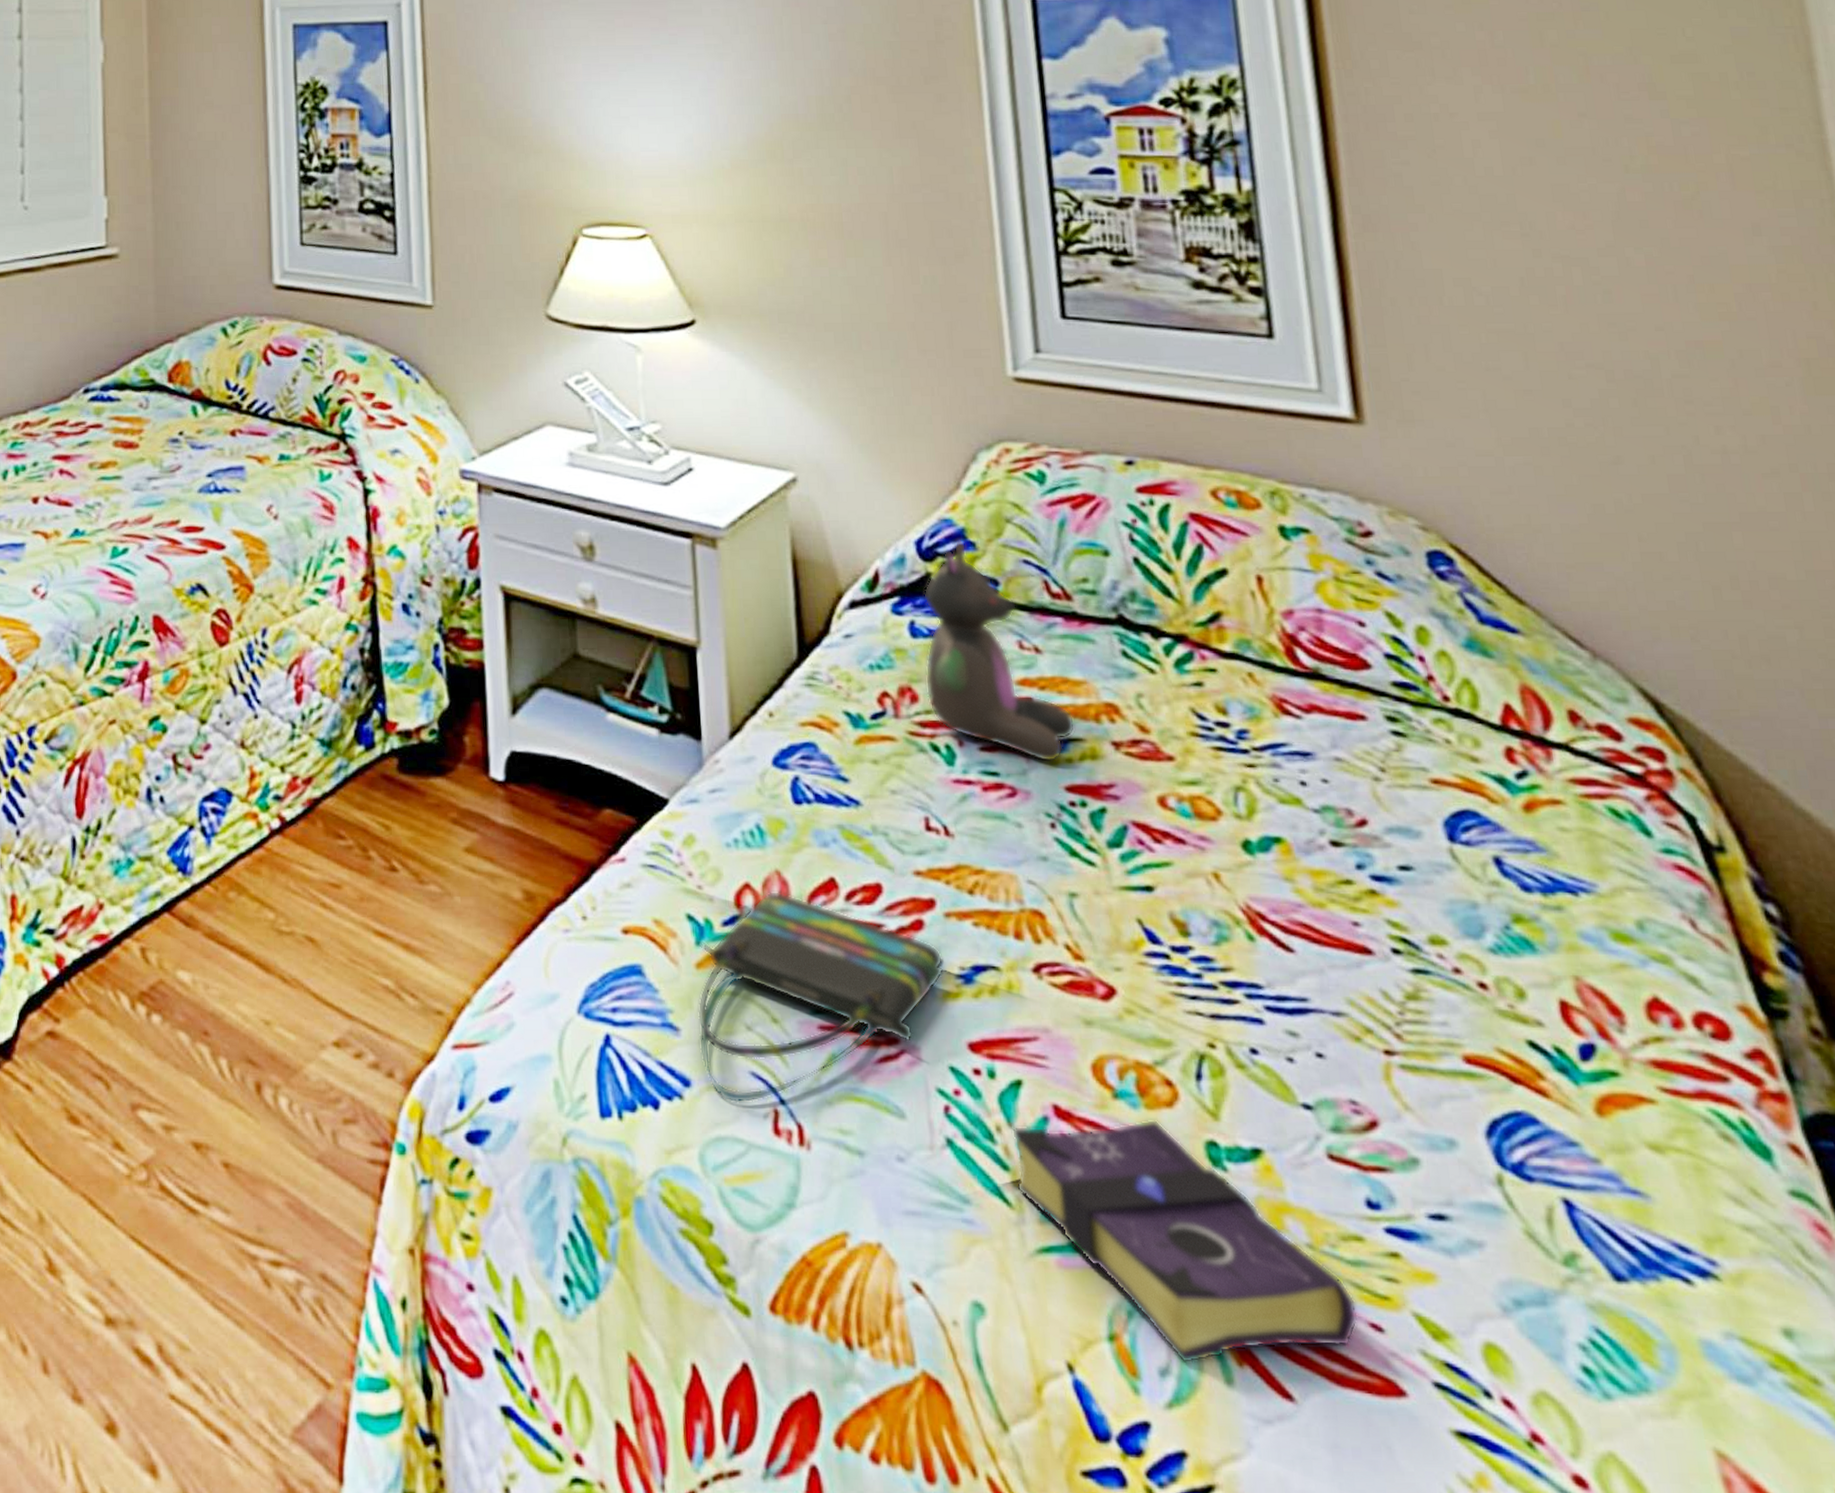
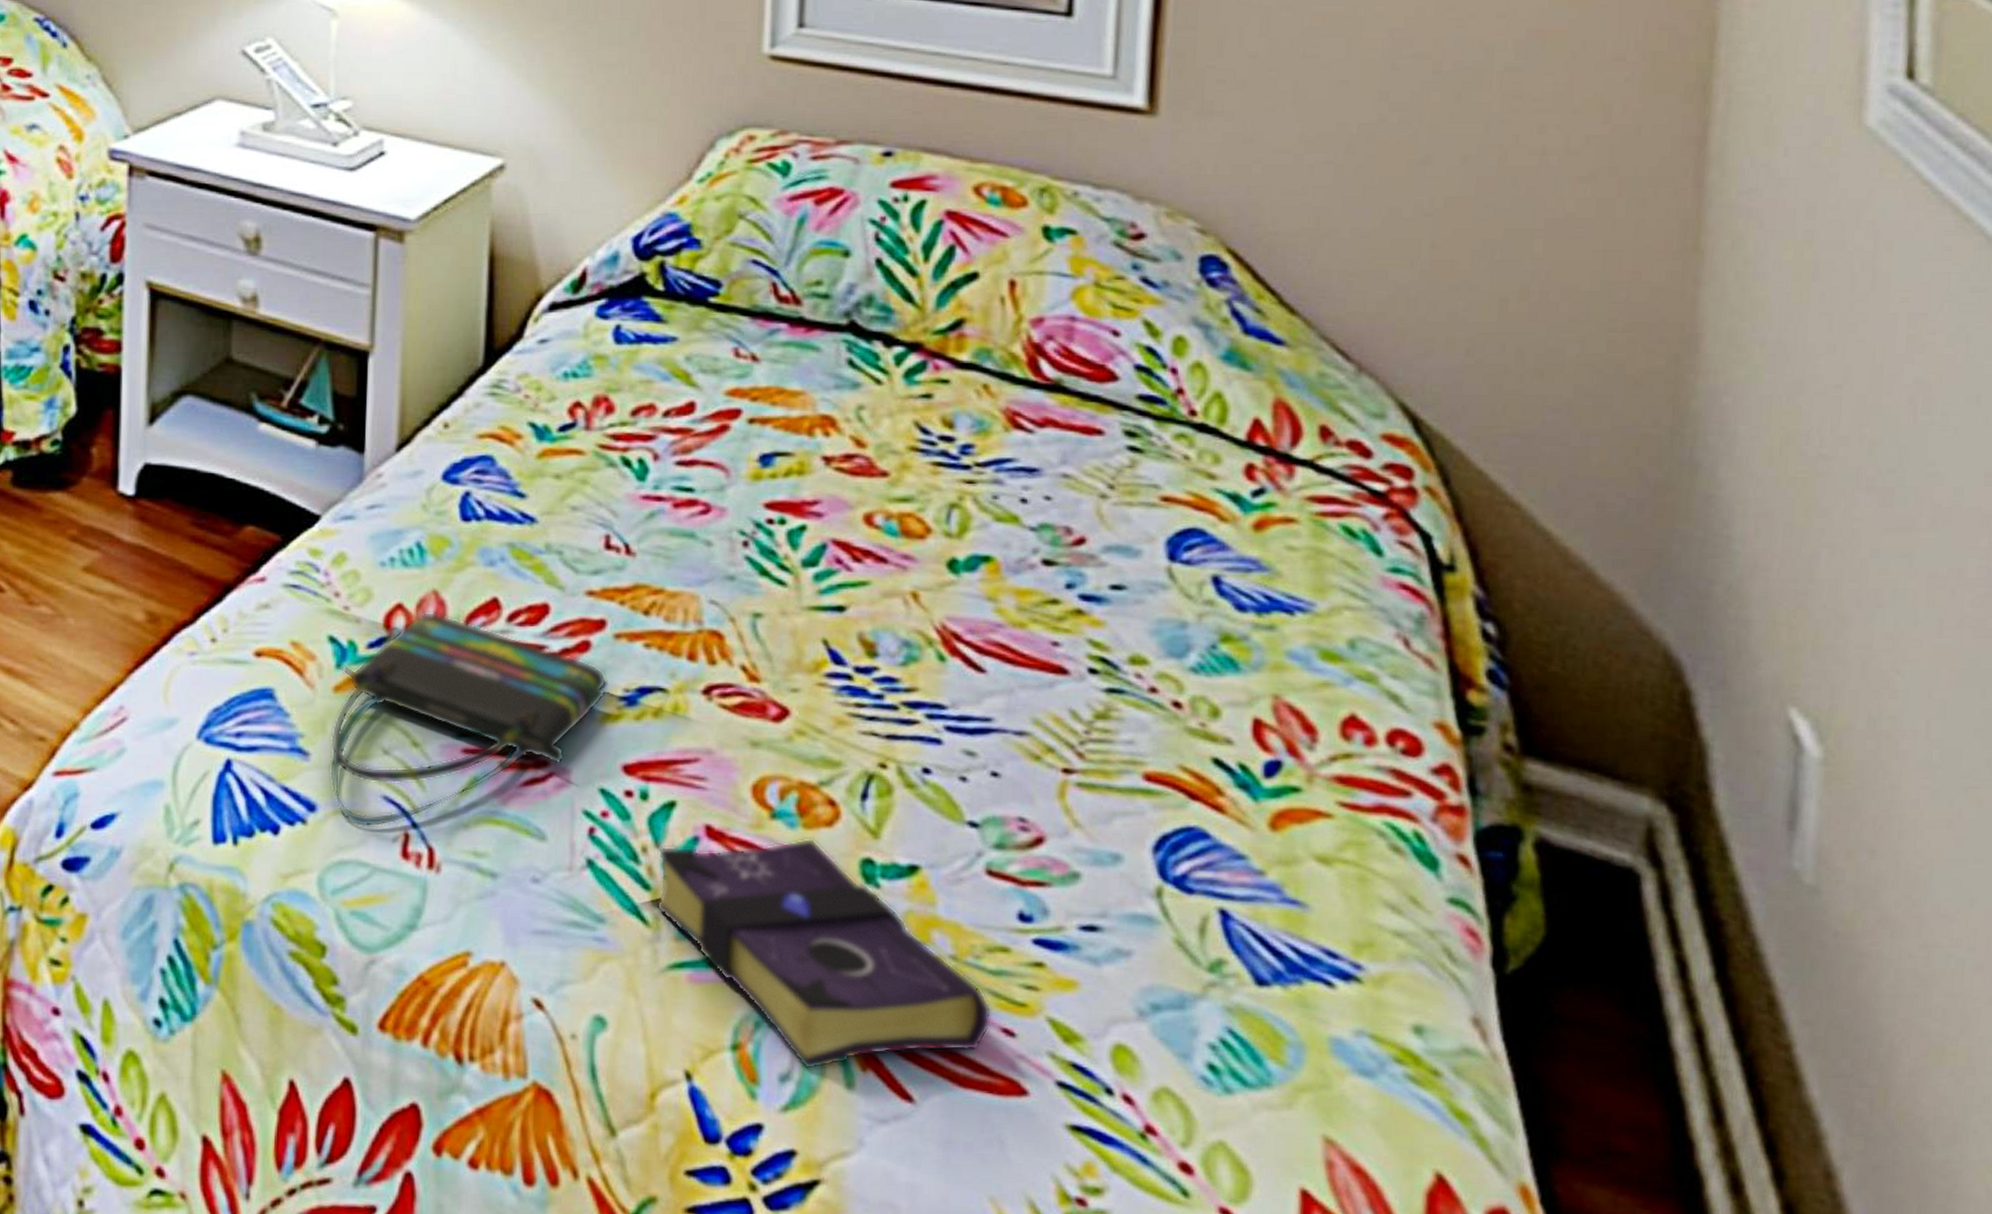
stuffed bear: present [923,539,1076,762] -> none [624,235,786,478]

